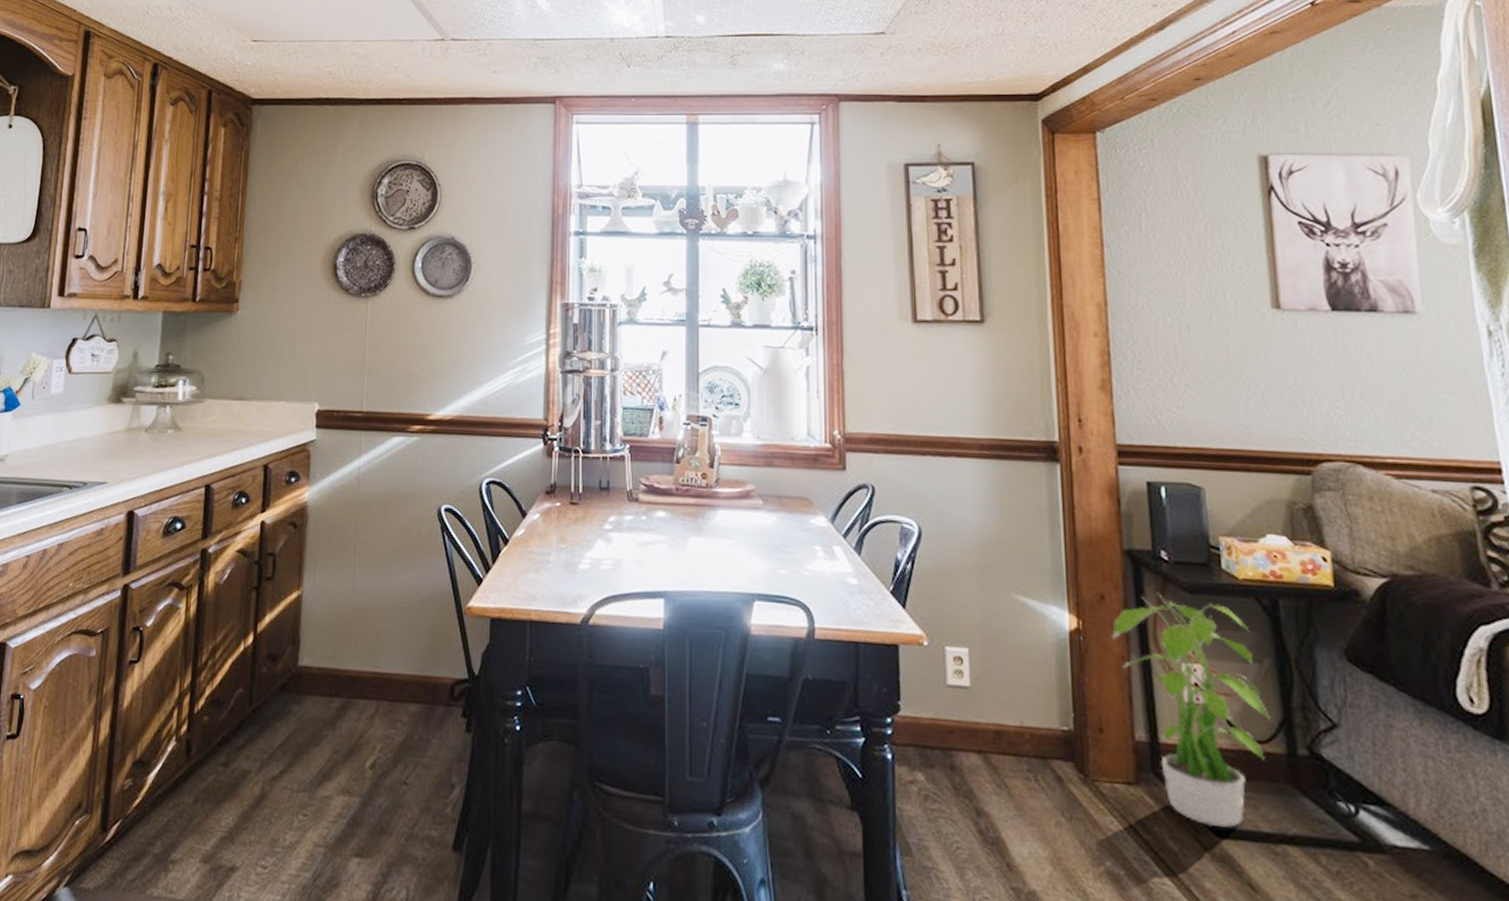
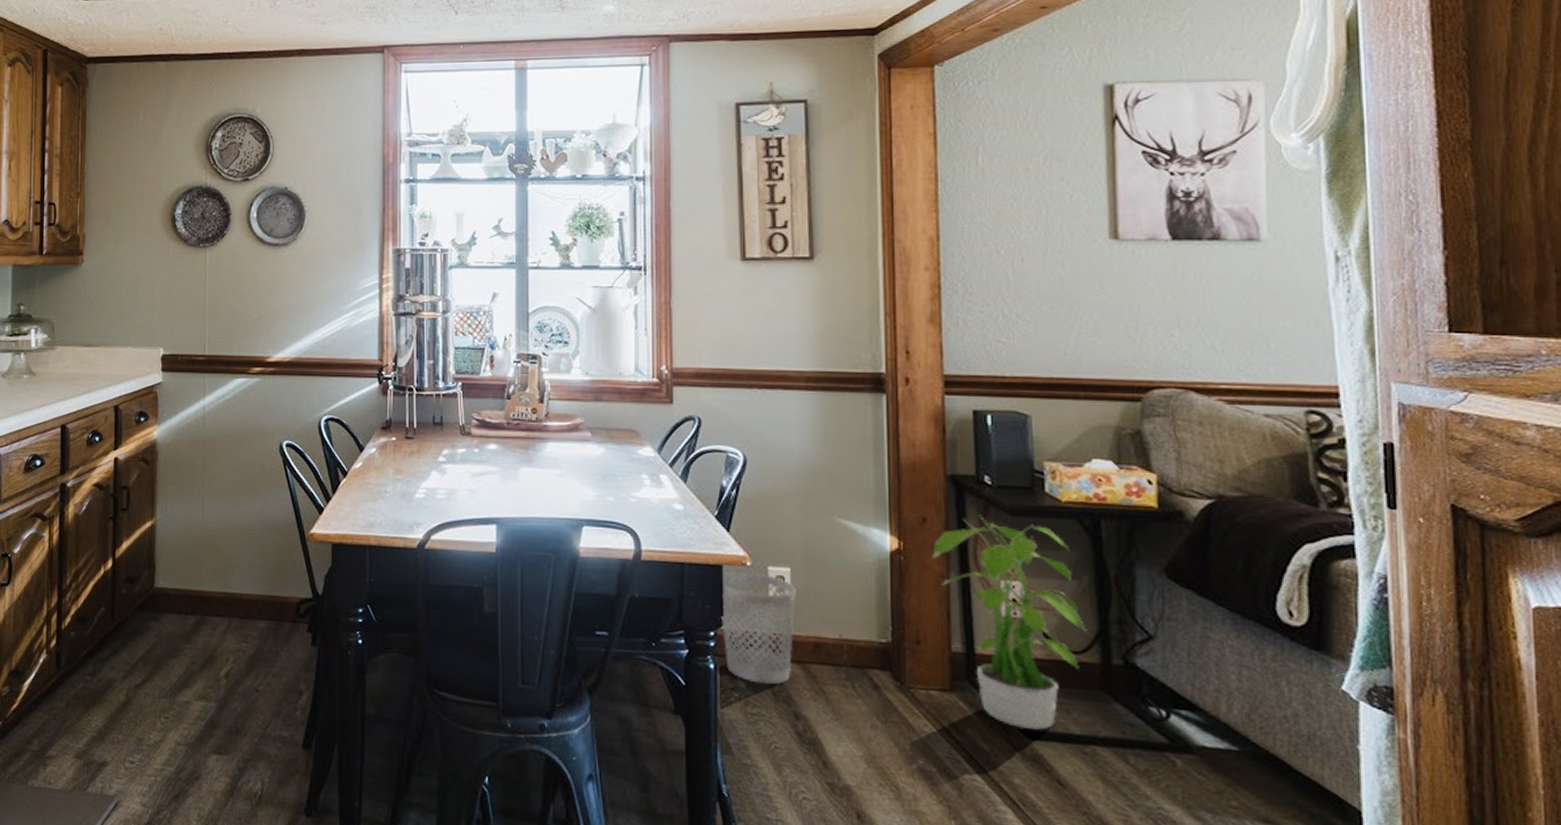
wastebasket: none [899,652,975,777] -> present [722,571,796,685]

